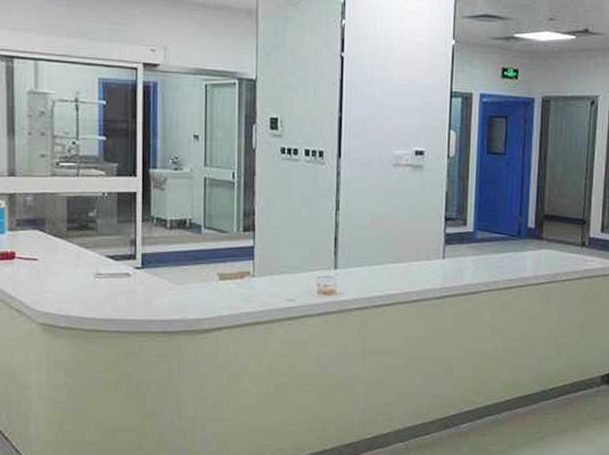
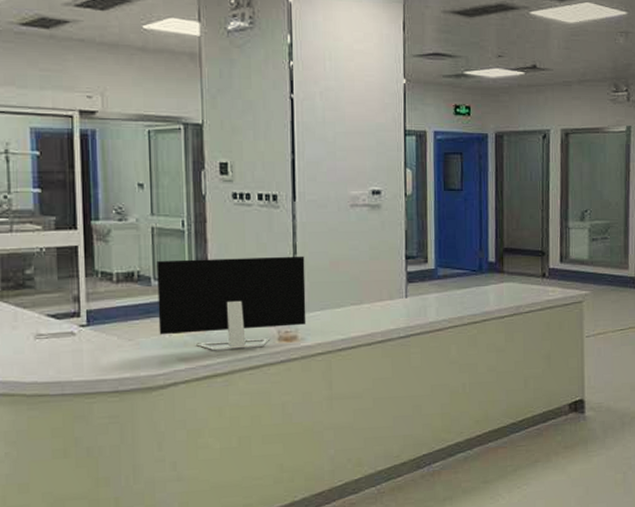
monitor: none [206,210,347,300] -> present [157,256,306,351]

